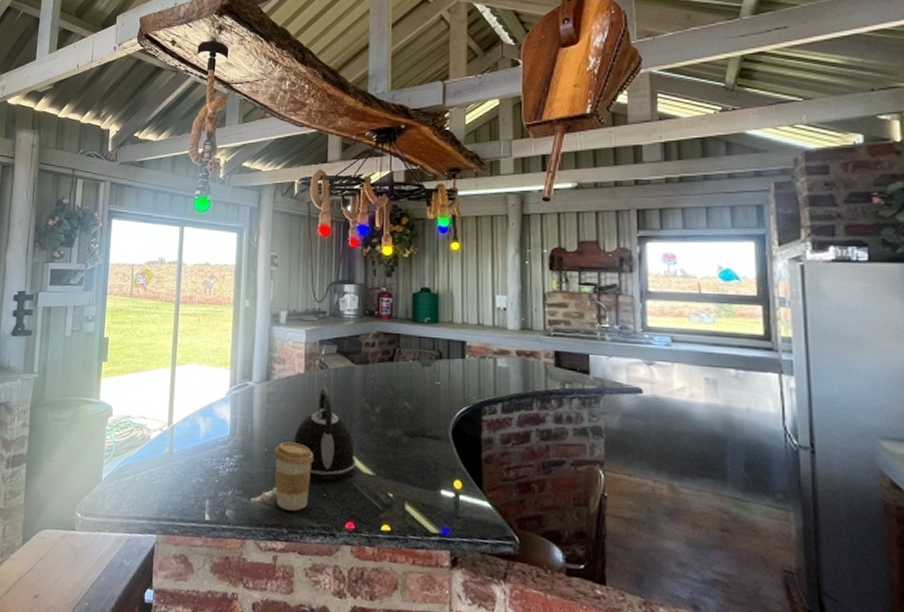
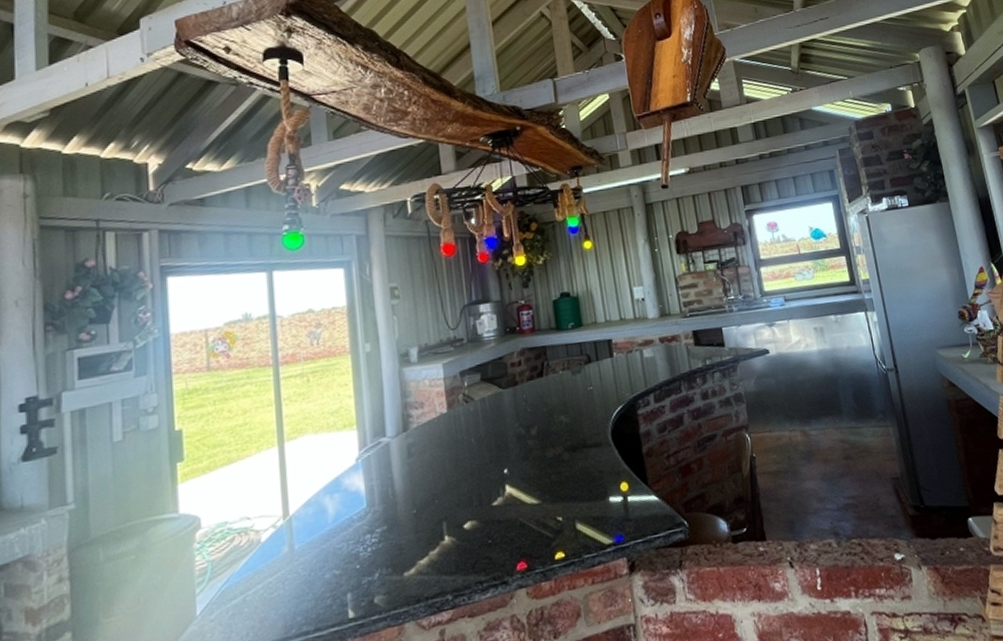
coffee cup: present [273,441,314,511] -> none [423,492,472,574]
kettle: present [294,386,357,482] -> none [445,421,520,529]

